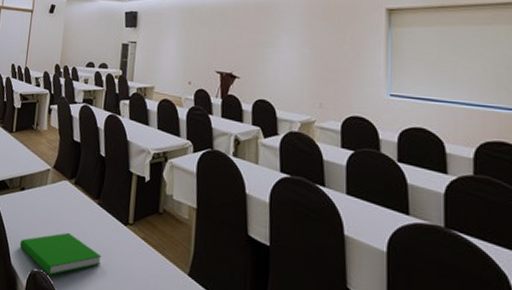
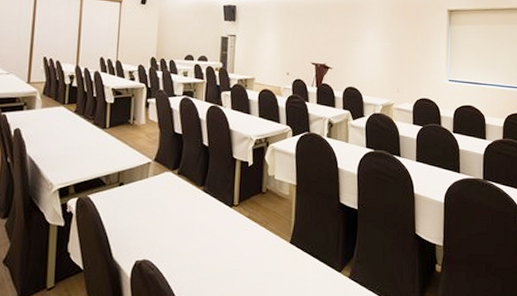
book: present [19,232,102,276] -> none [121,220,208,263]

